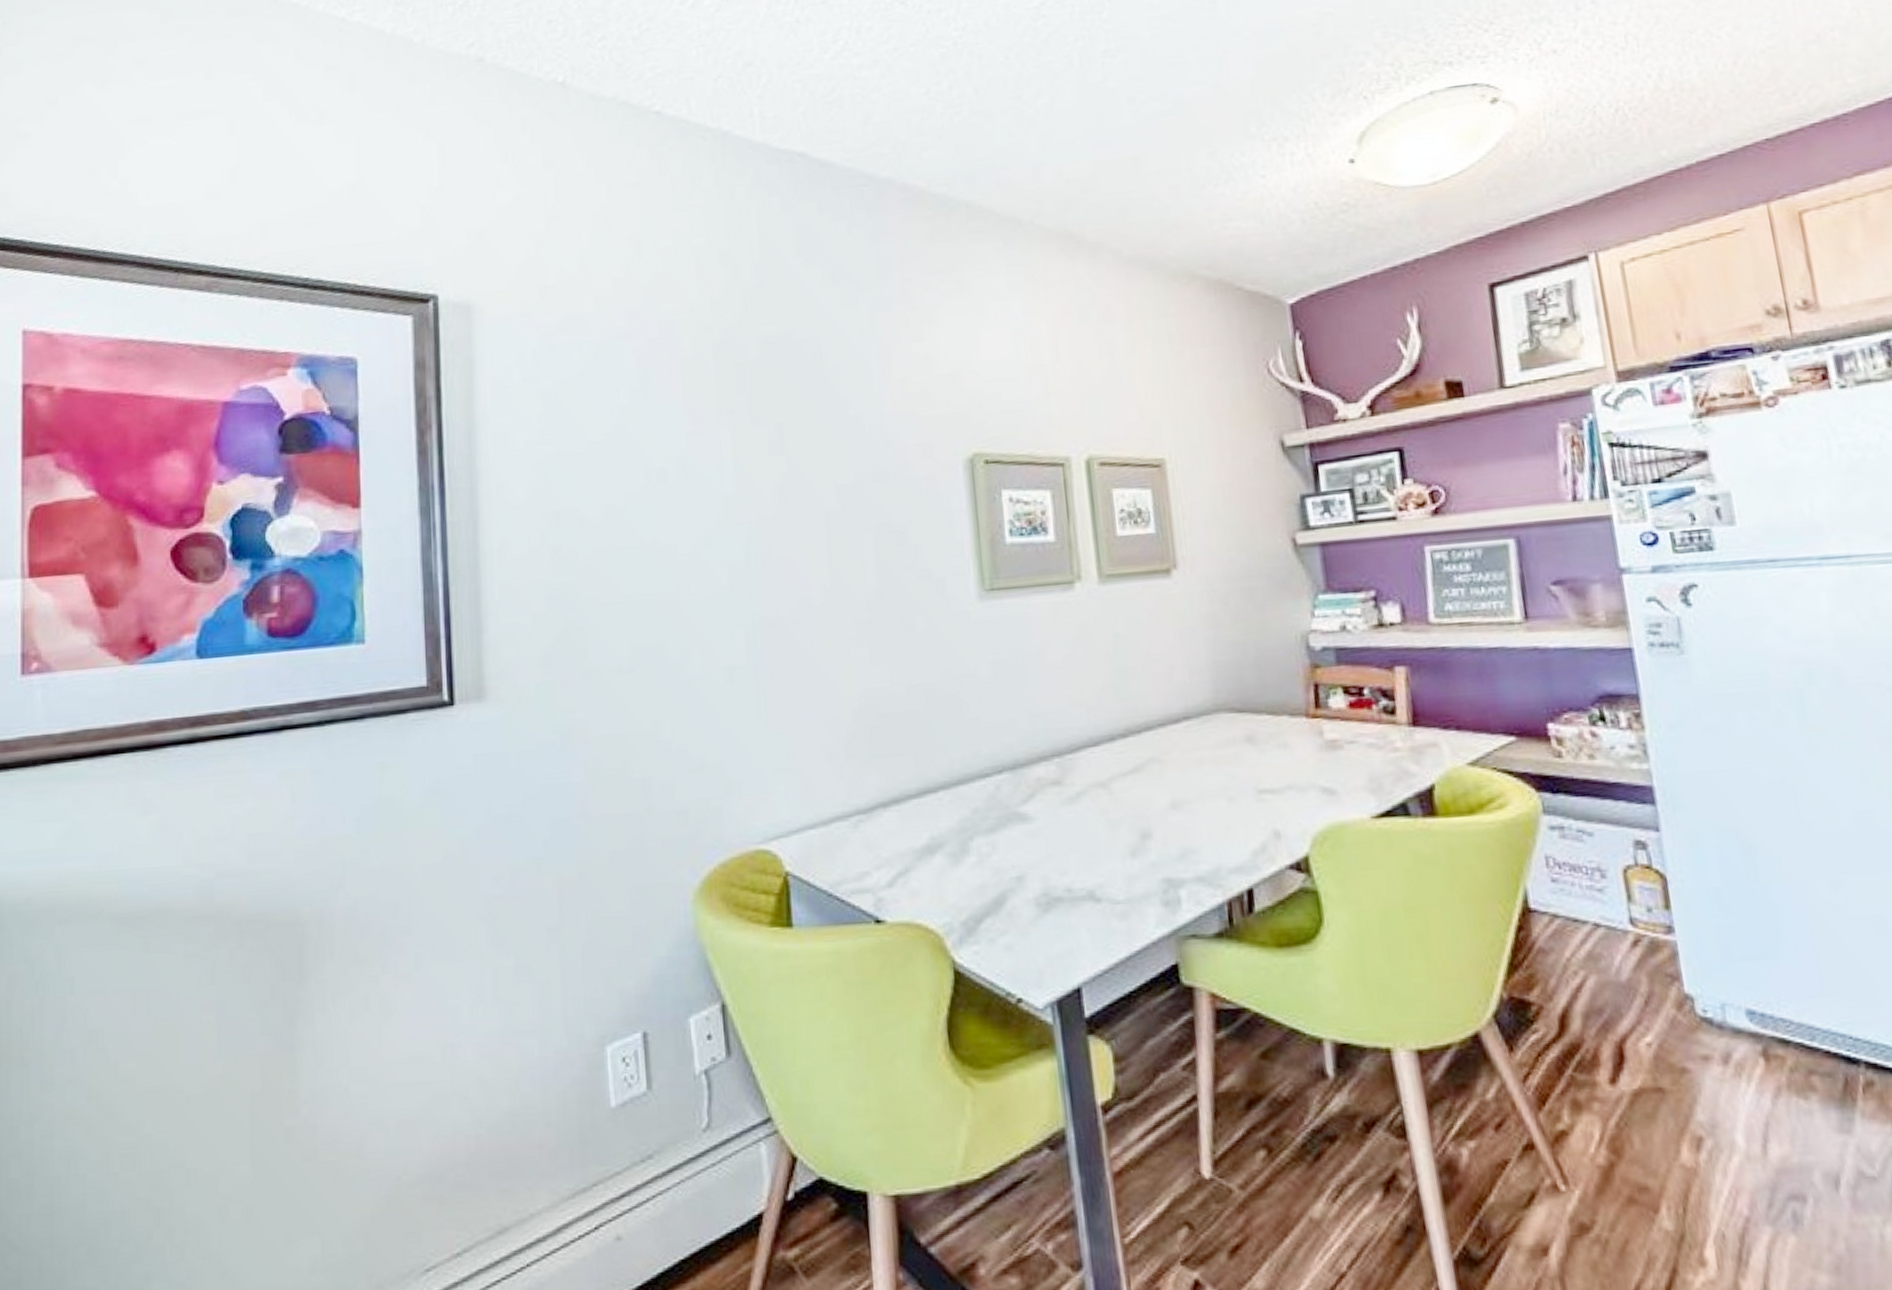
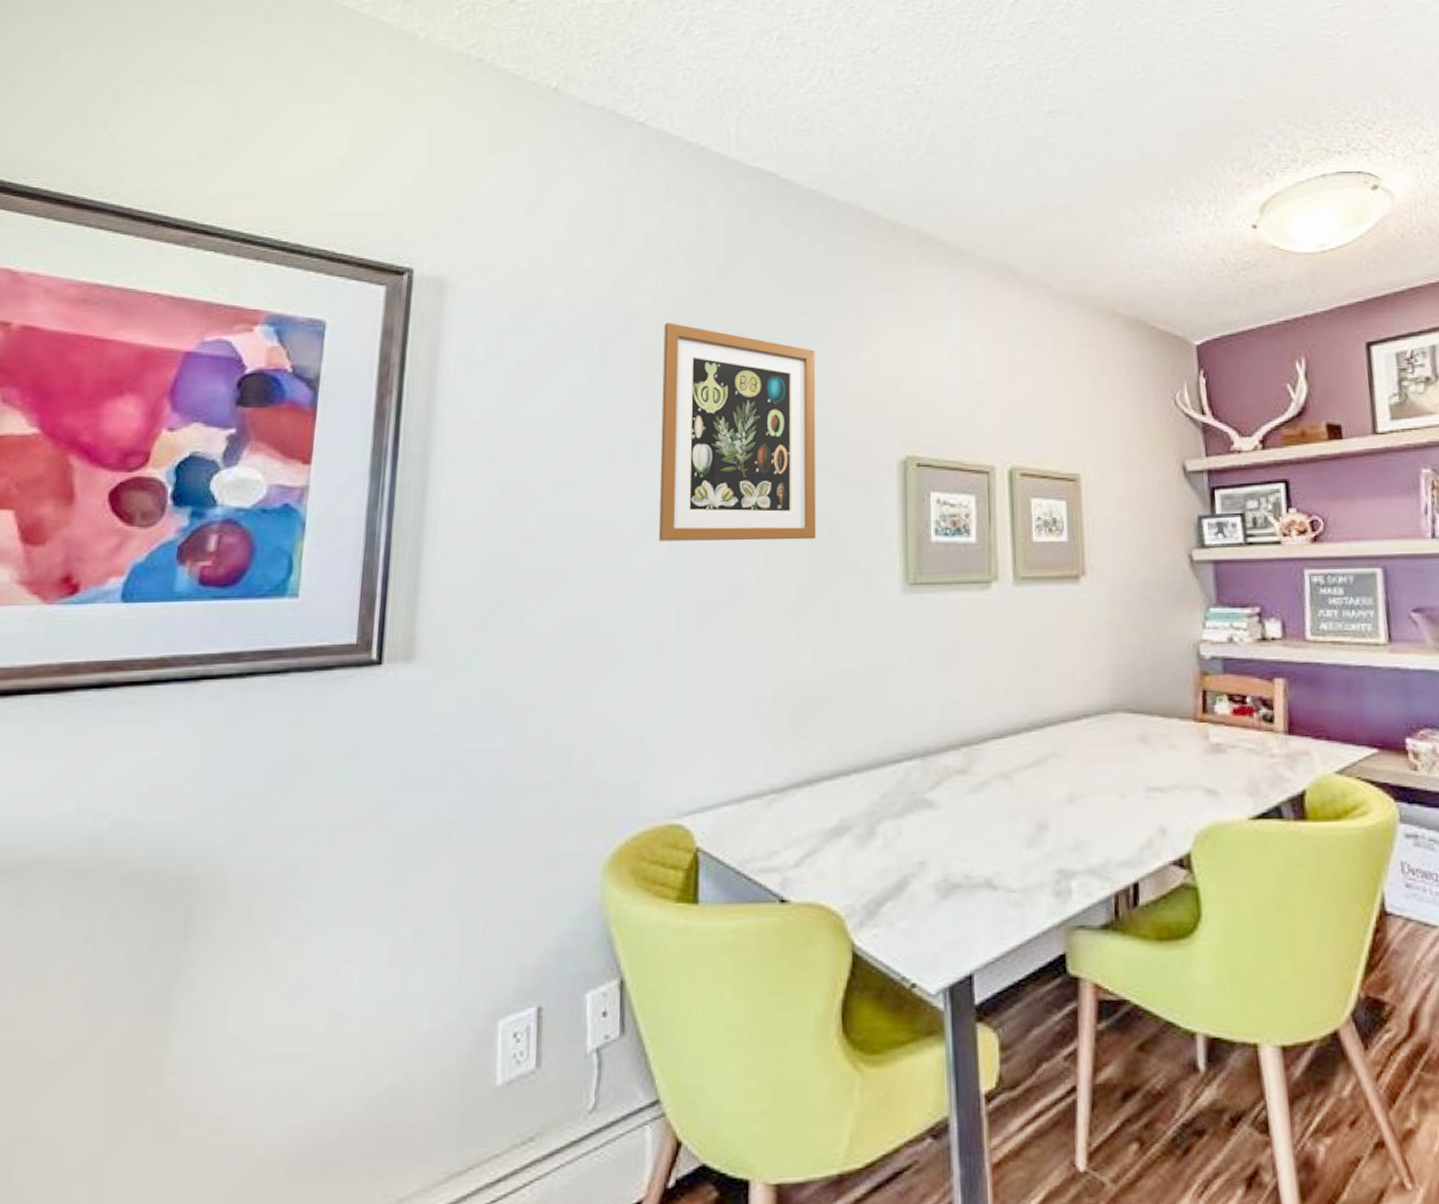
wall art: none [702,329,883,562] -> present [658,322,817,541]

